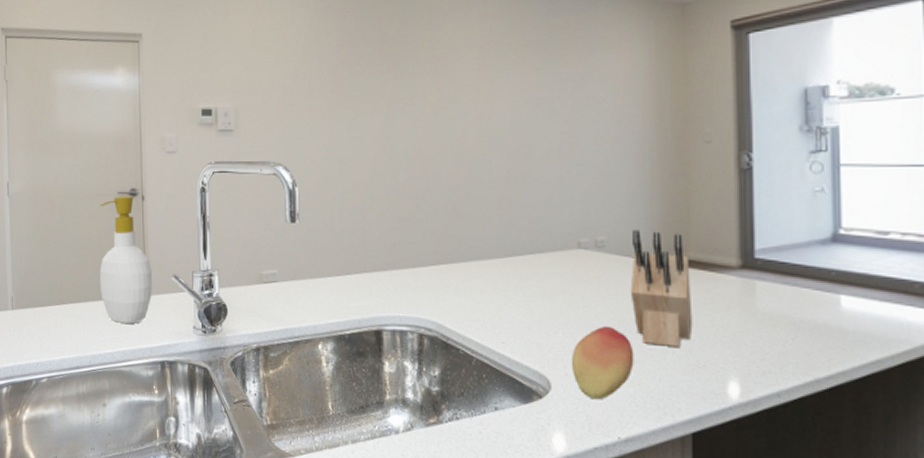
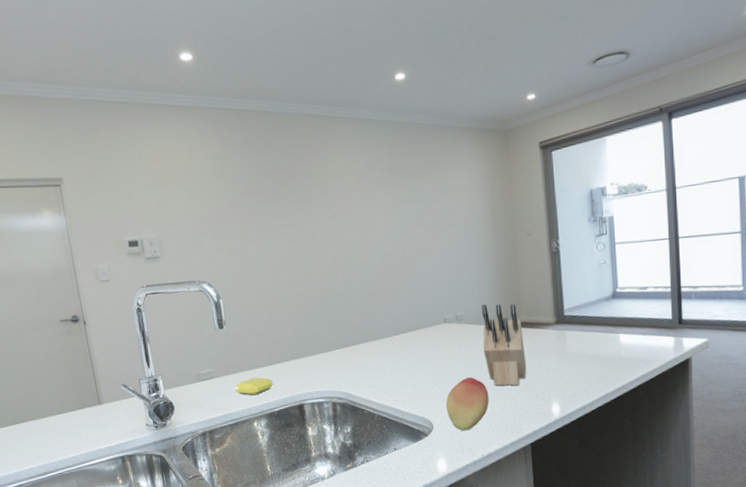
soap bottle: present [99,196,153,324] -> none [45,322,106,431]
soap bar: none [300,287,347,310] -> present [234,377,273,396]

